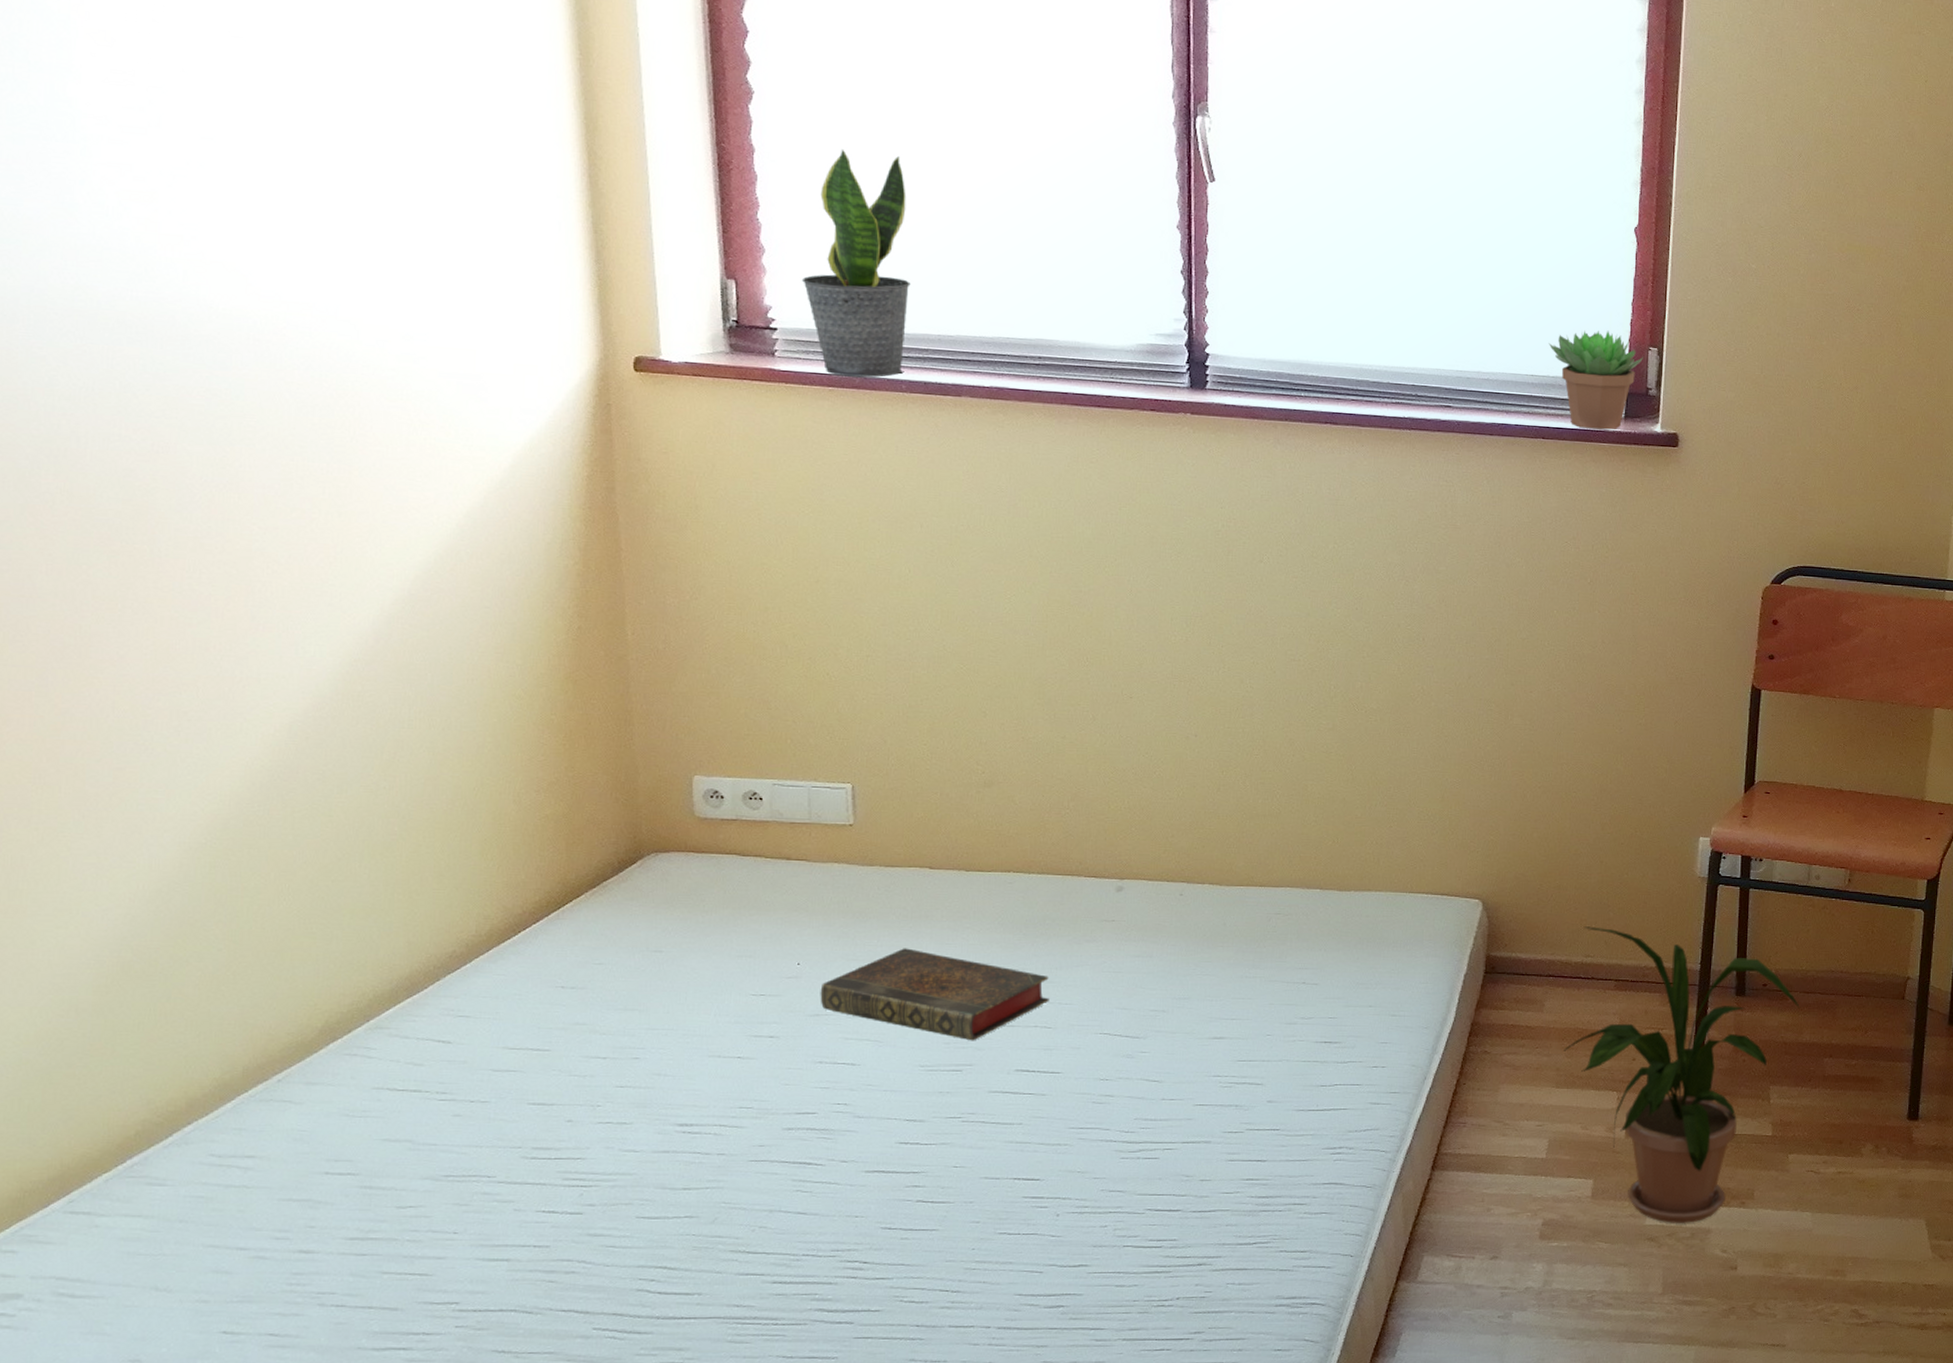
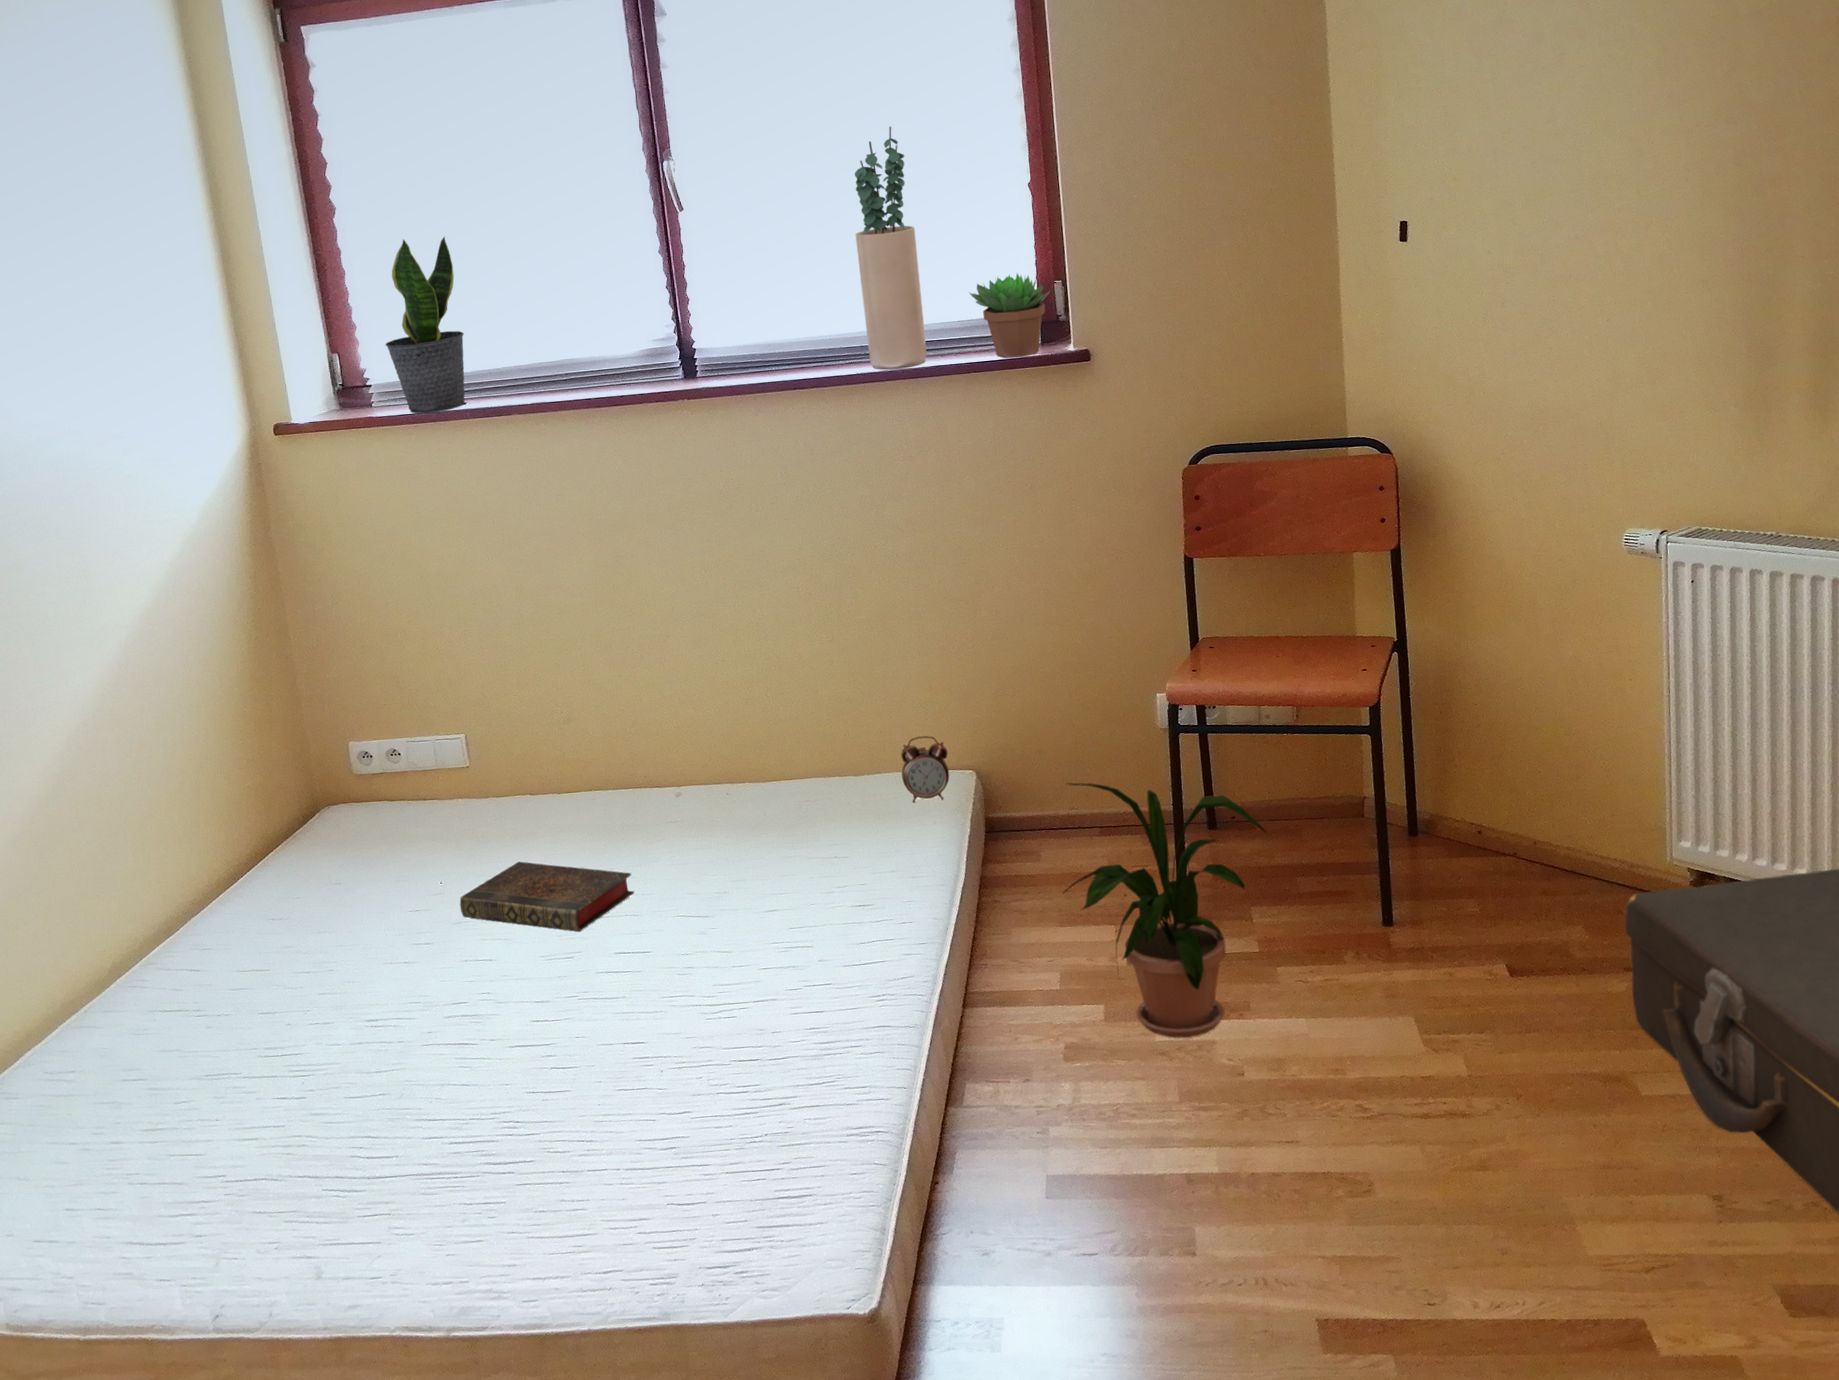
alarm clock: none [1395,853,1453,931] -> present [900,735,950,803]
vase: none [1420,128,1495,421] -> present [854,126,927,371]

